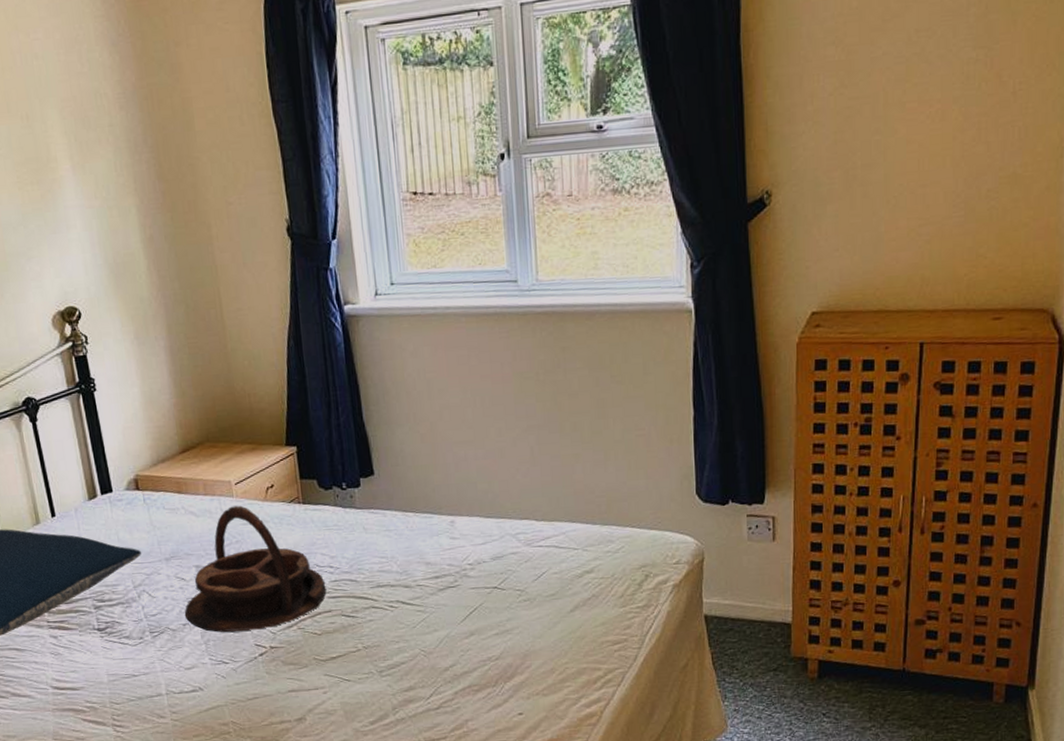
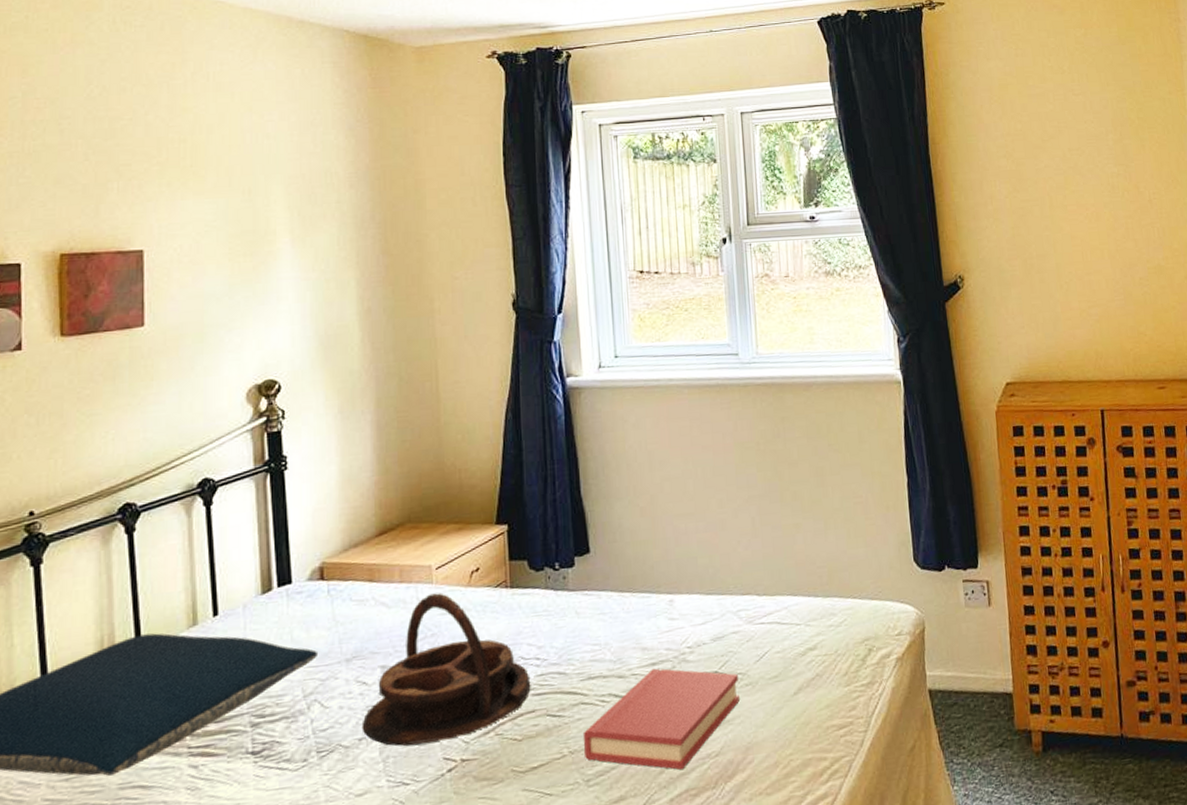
hardback book: none [374,581,518,668] -> present [582,668,739,770]

